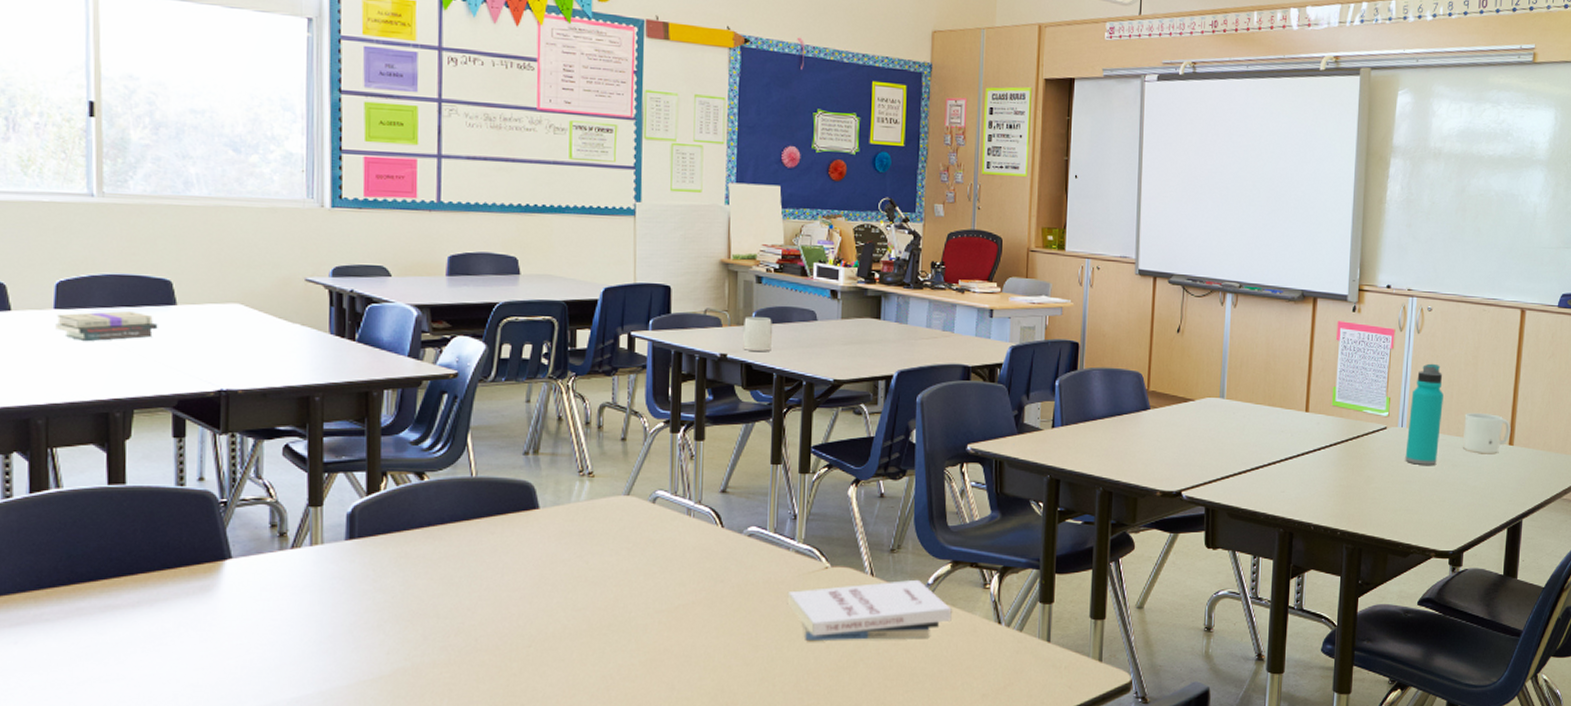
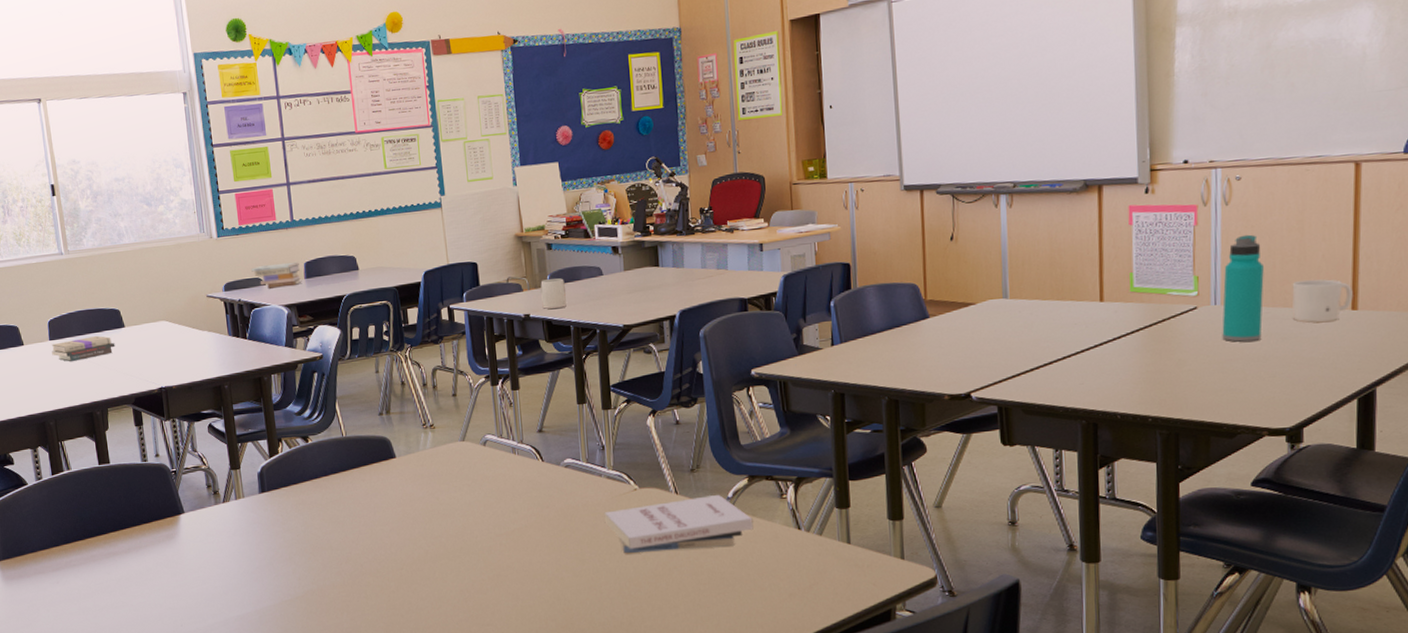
books: none [374,251,441,283] -> present [251,261,301,289]

